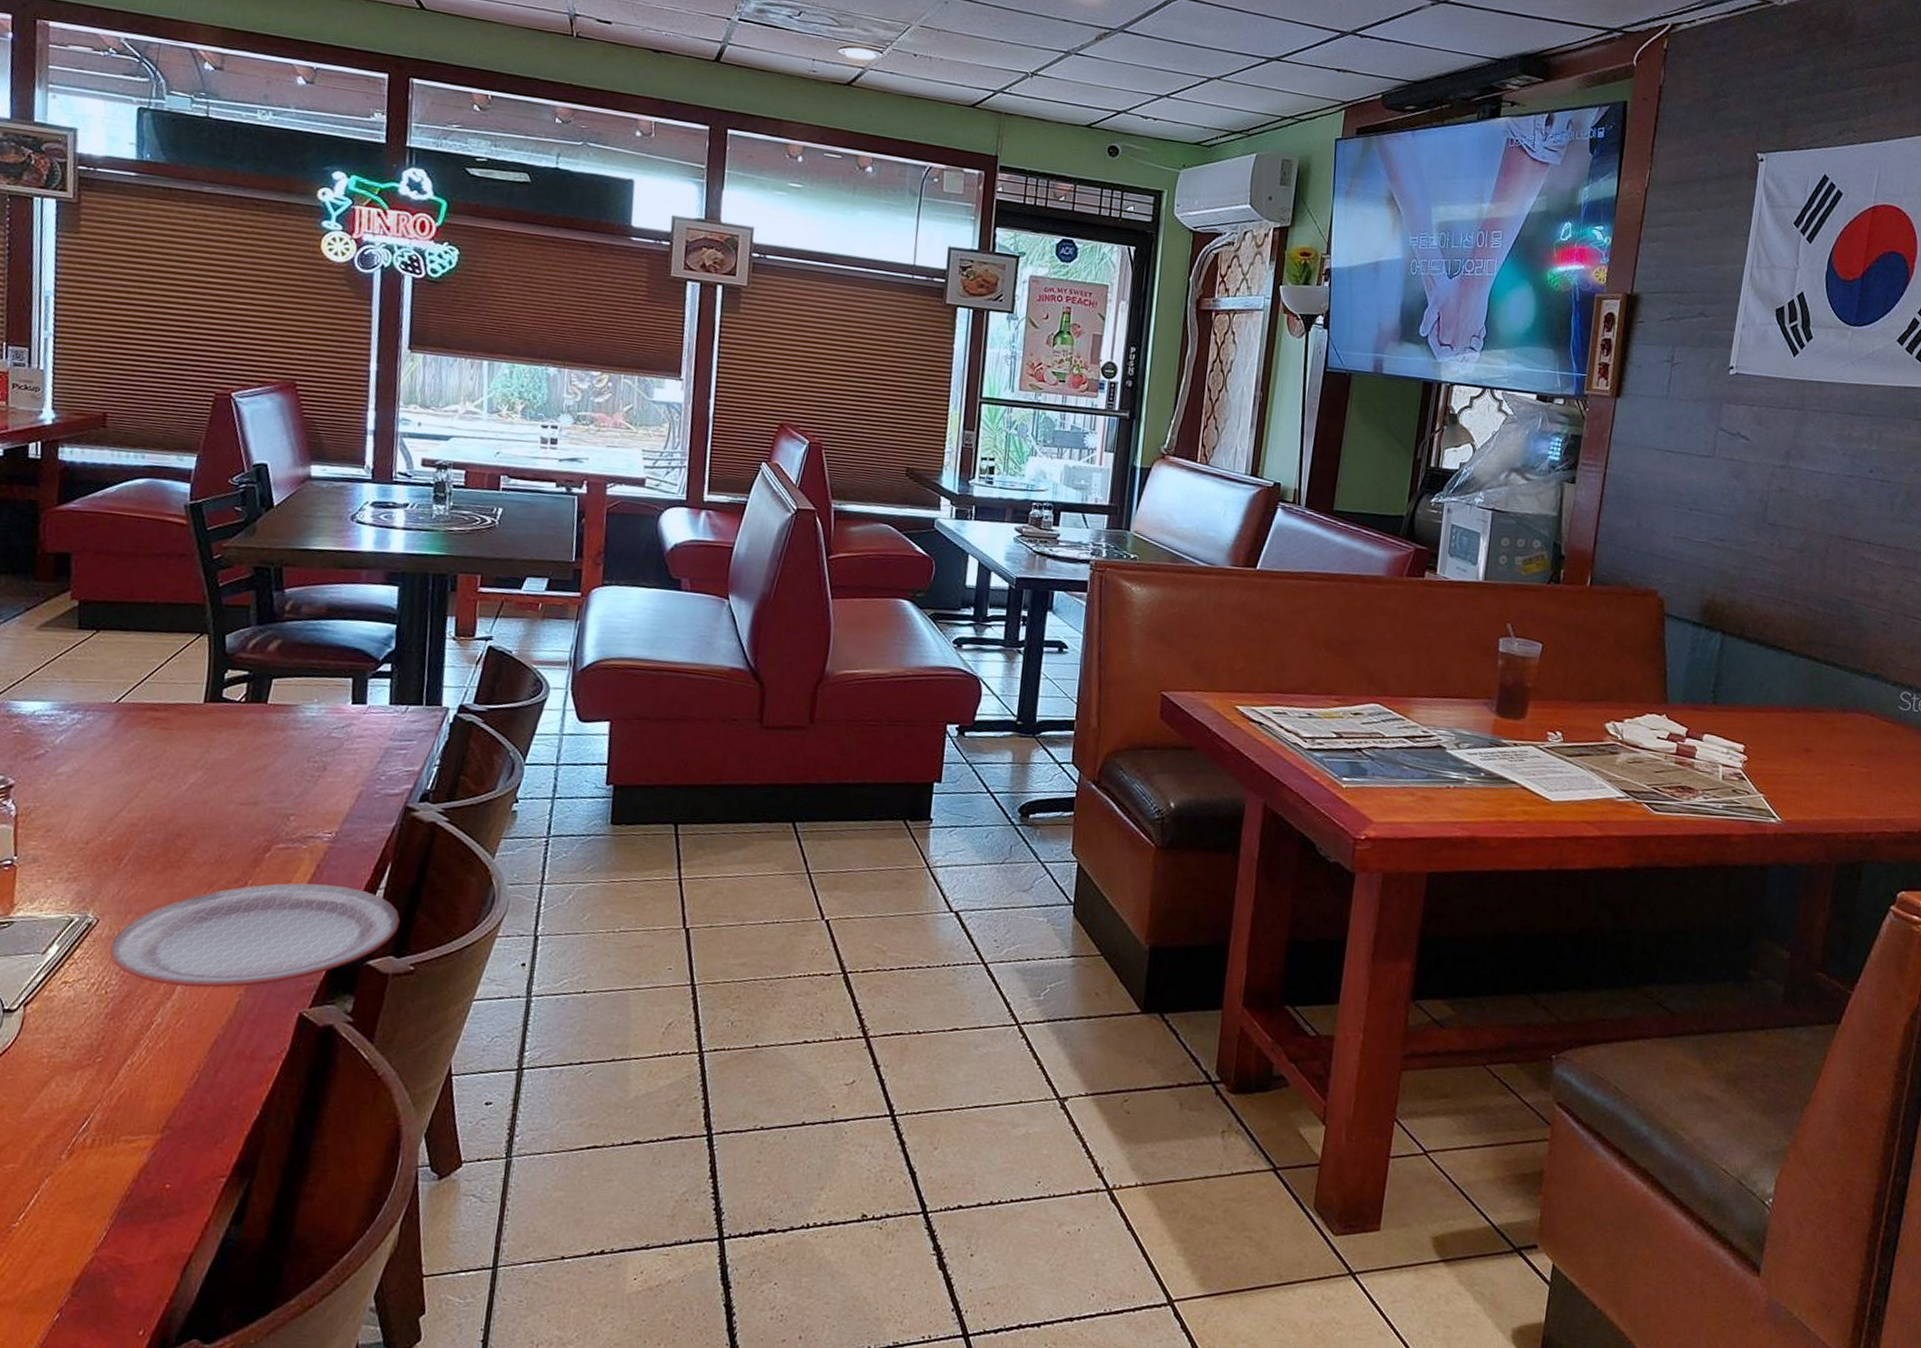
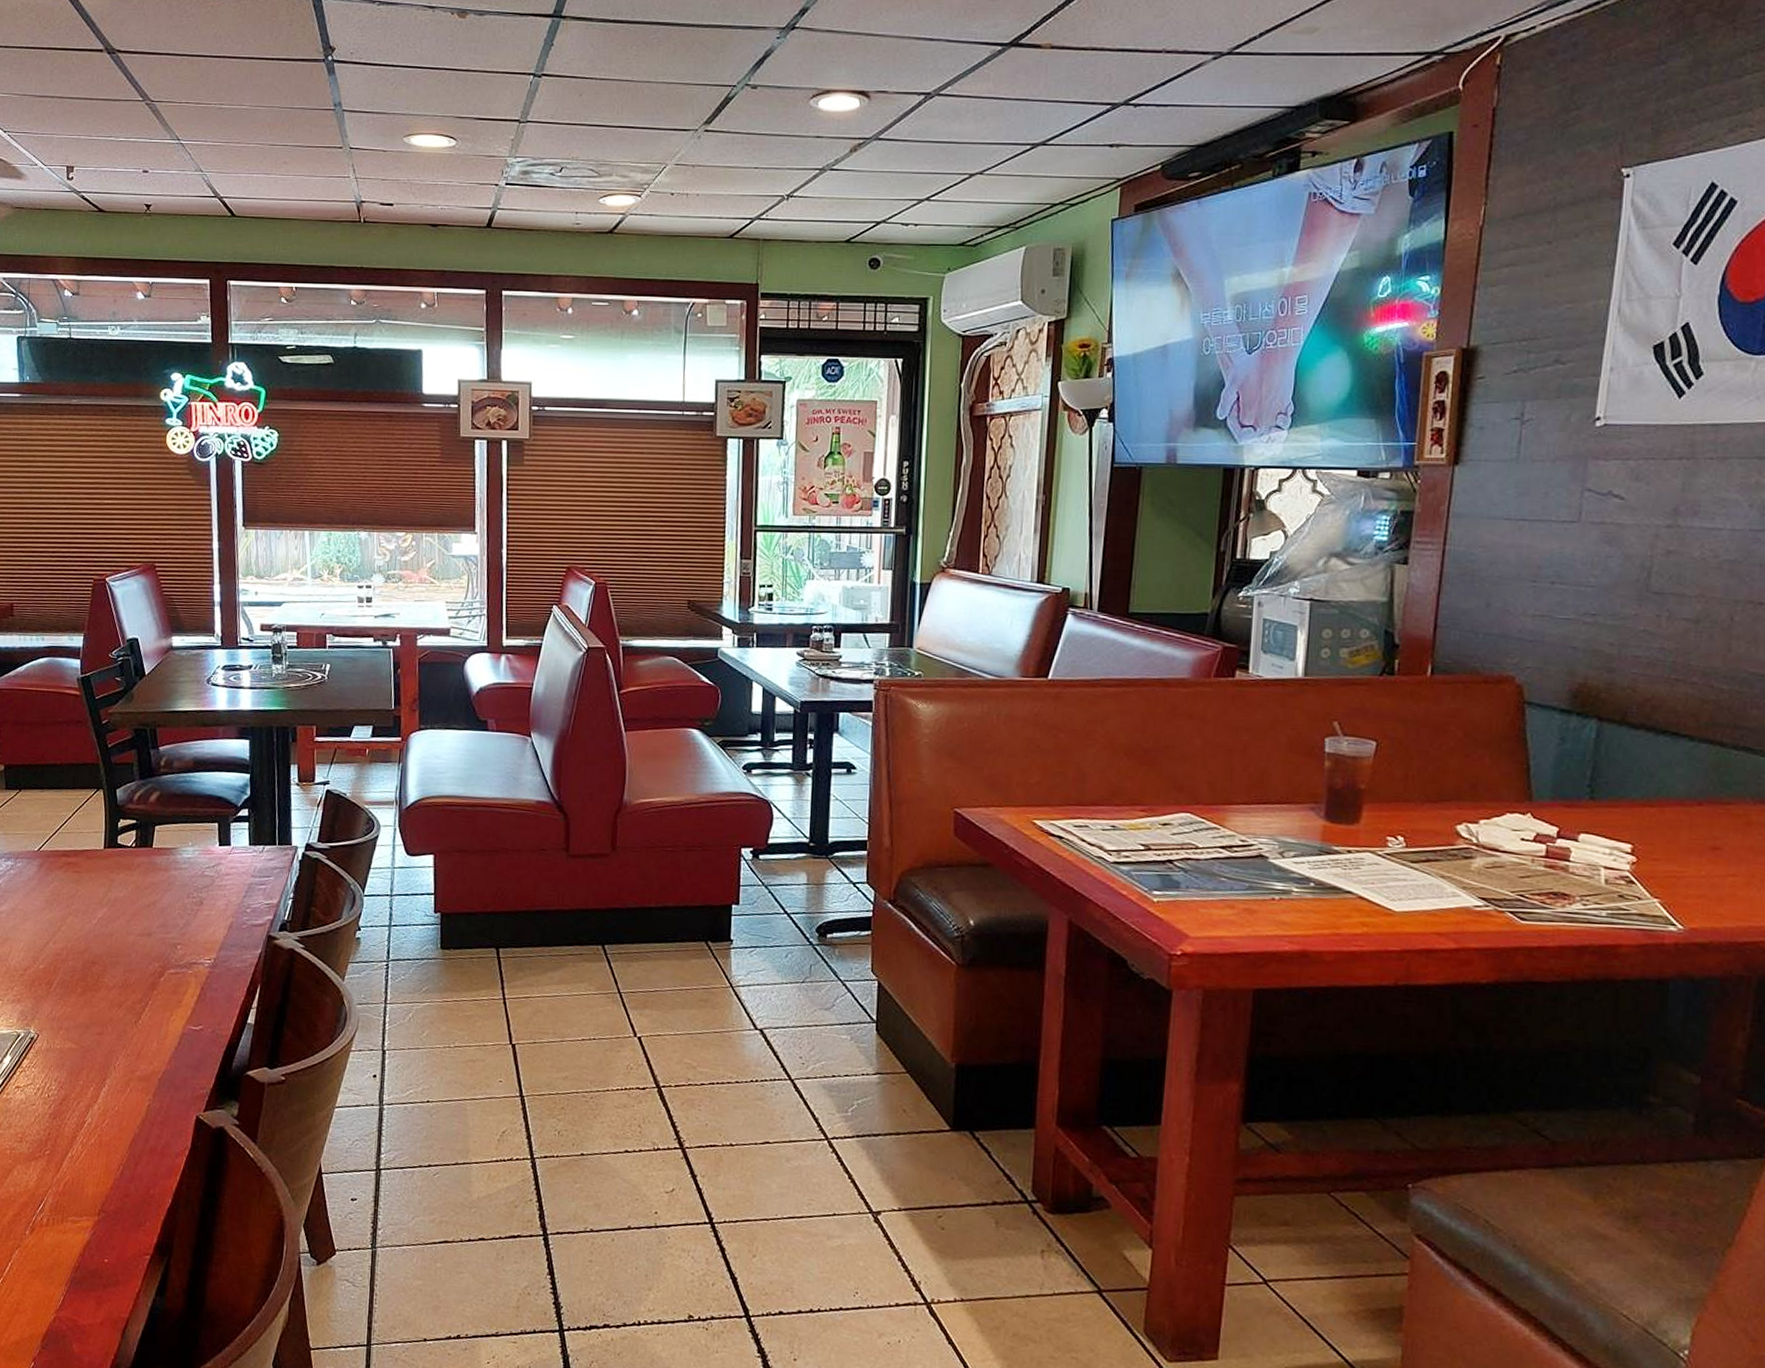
plate: present [110,883,401,988] -> none [49,1003,271,1093]

